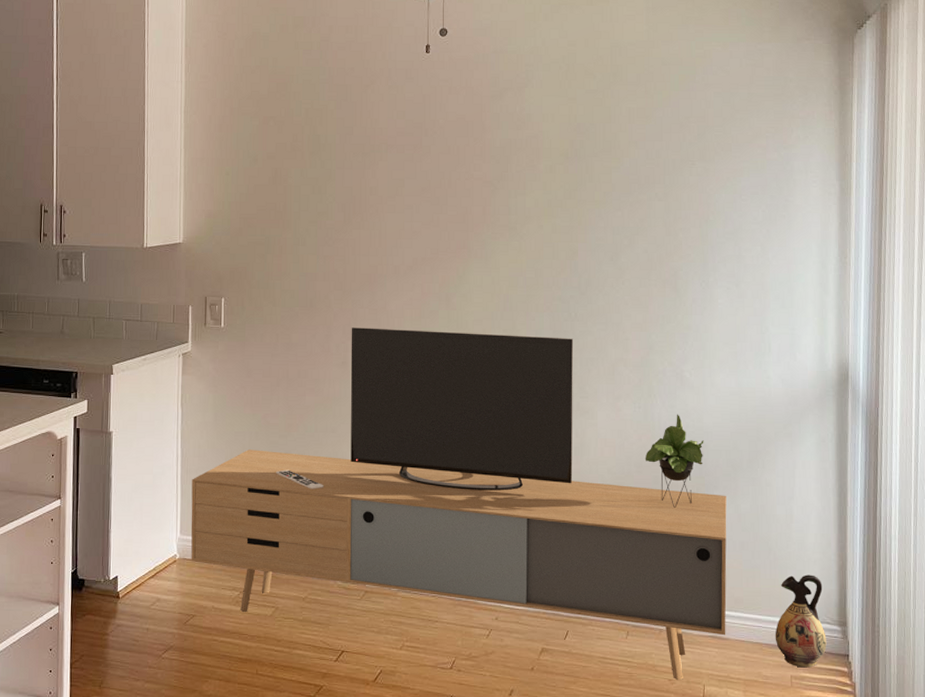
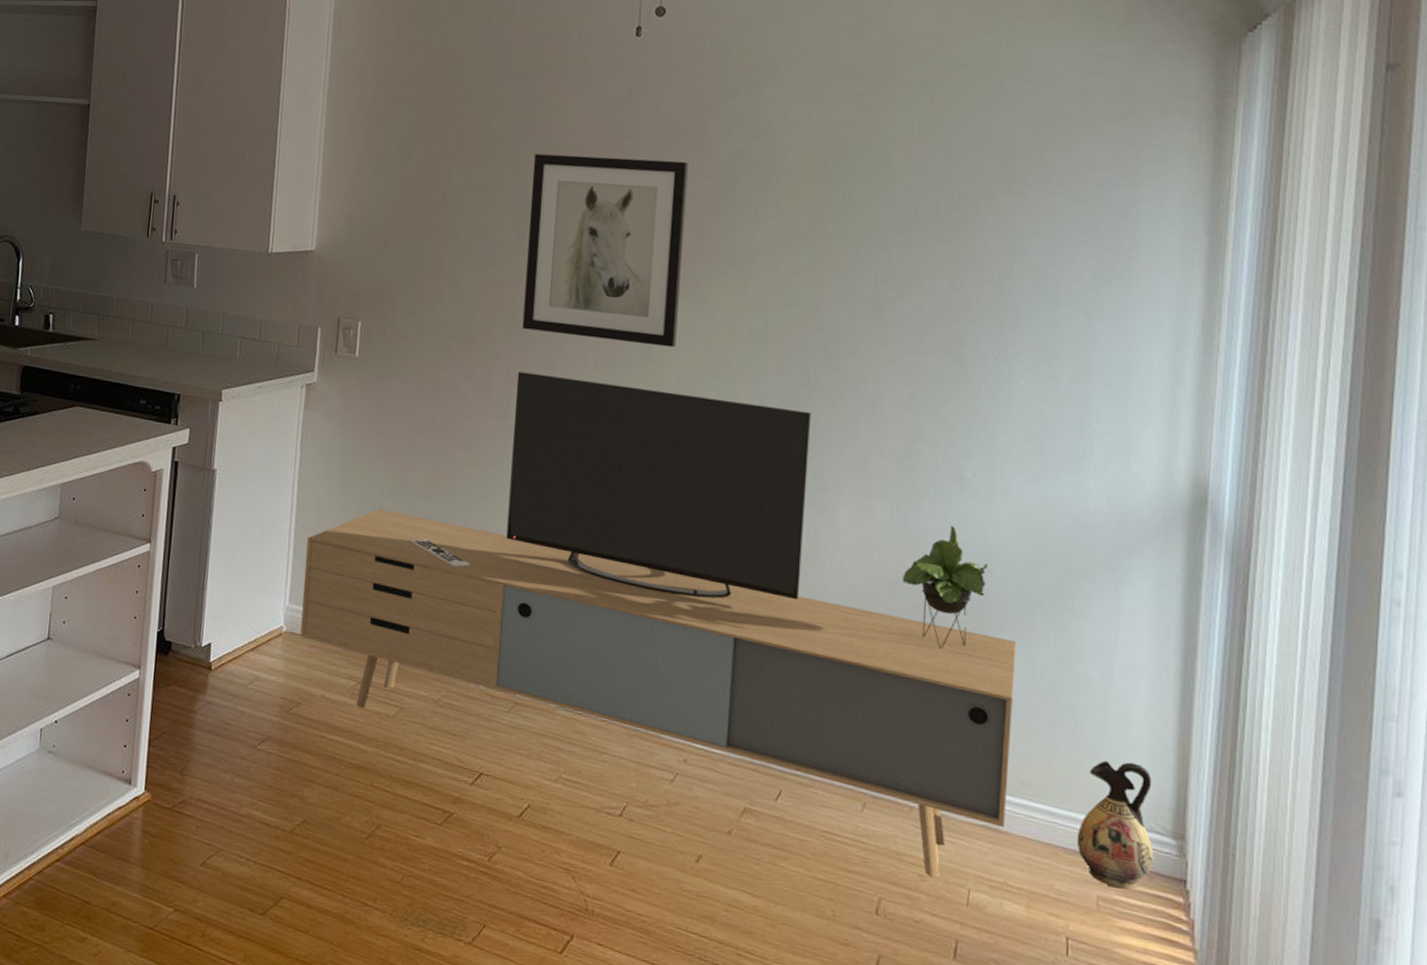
wall art: none [352,150,472,298] -> present [522,154,689,348]

